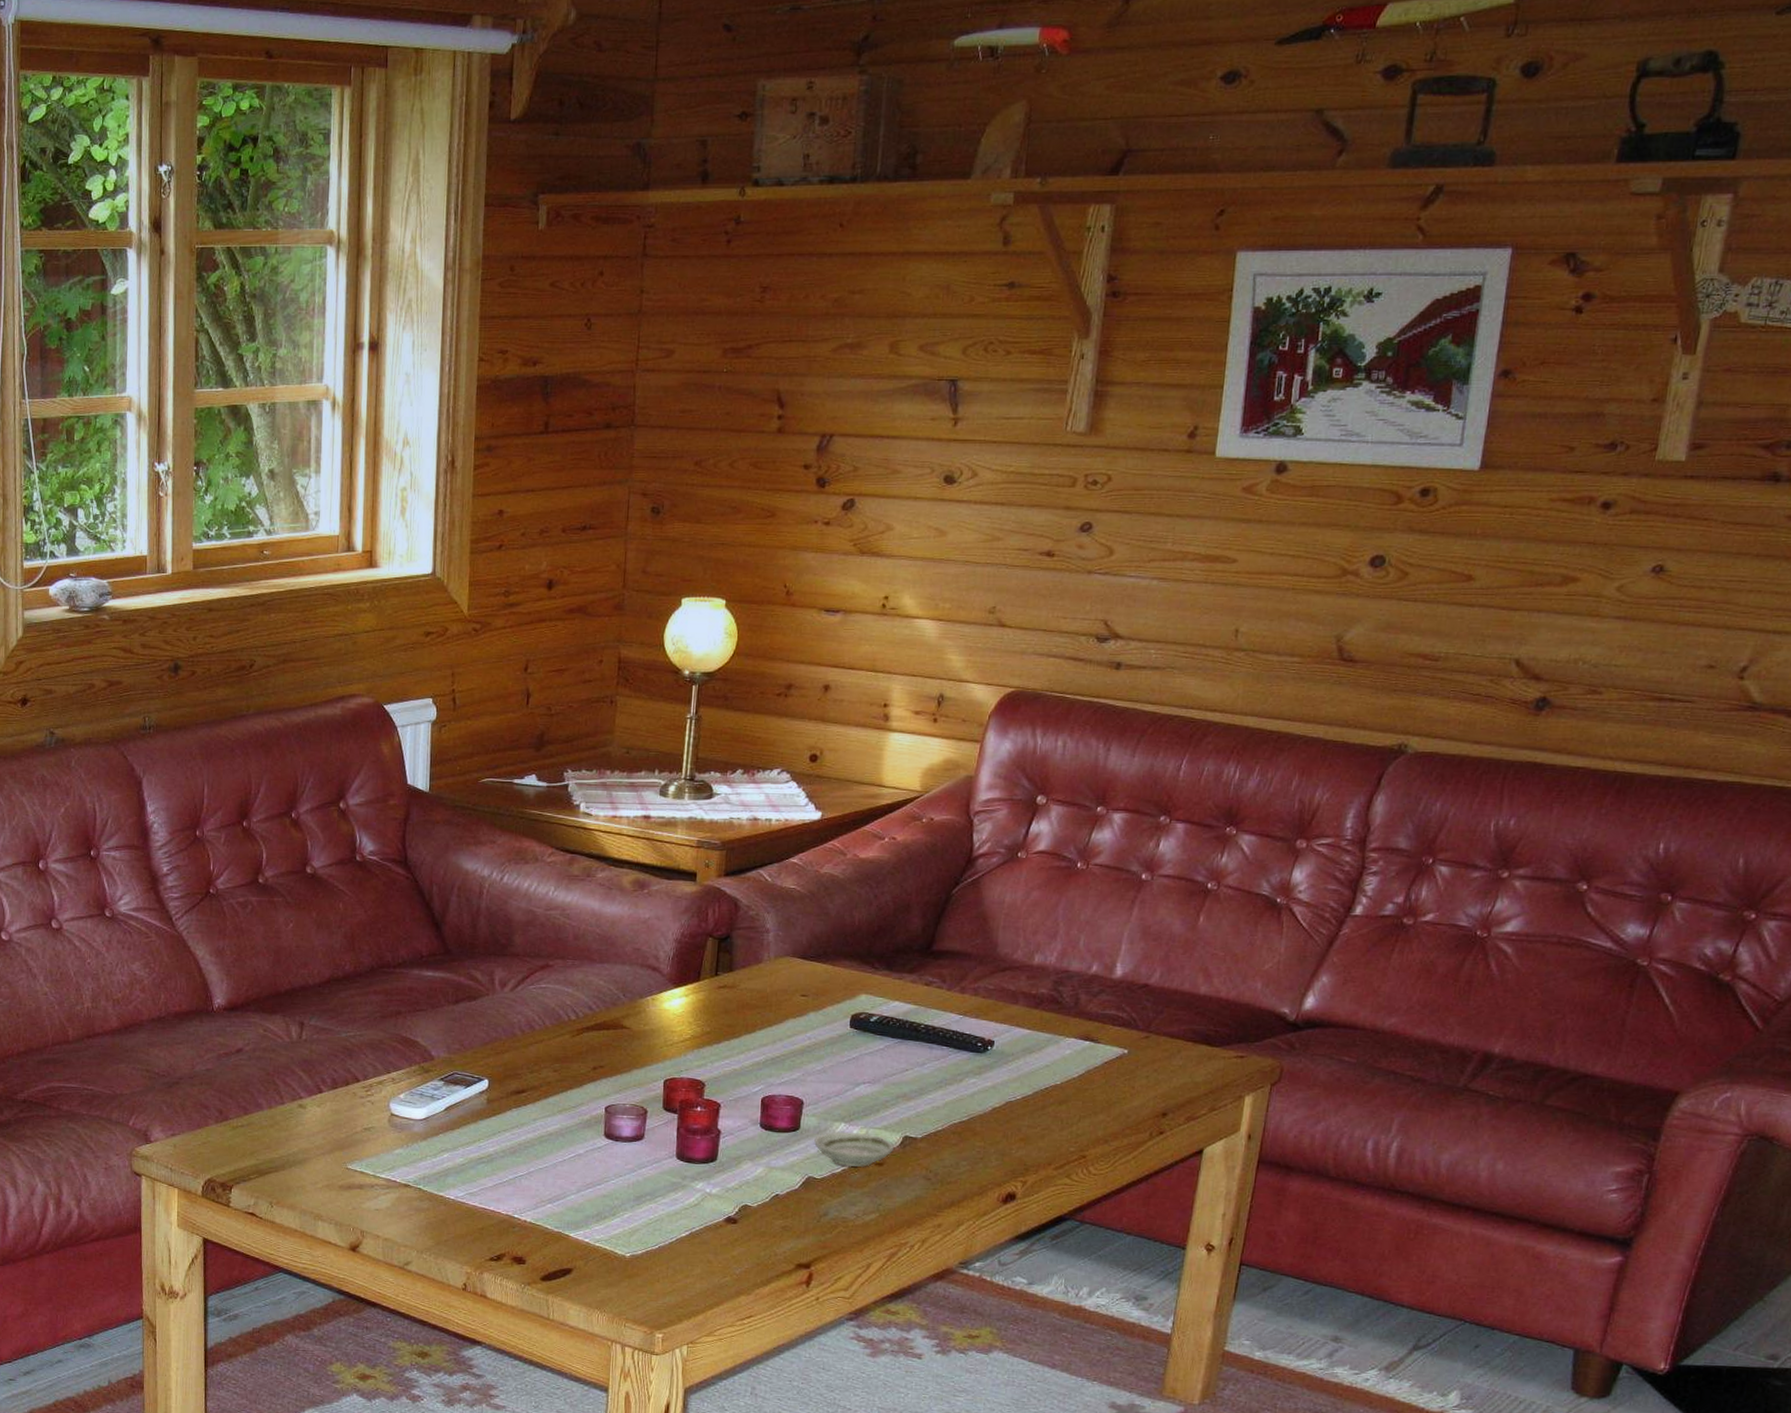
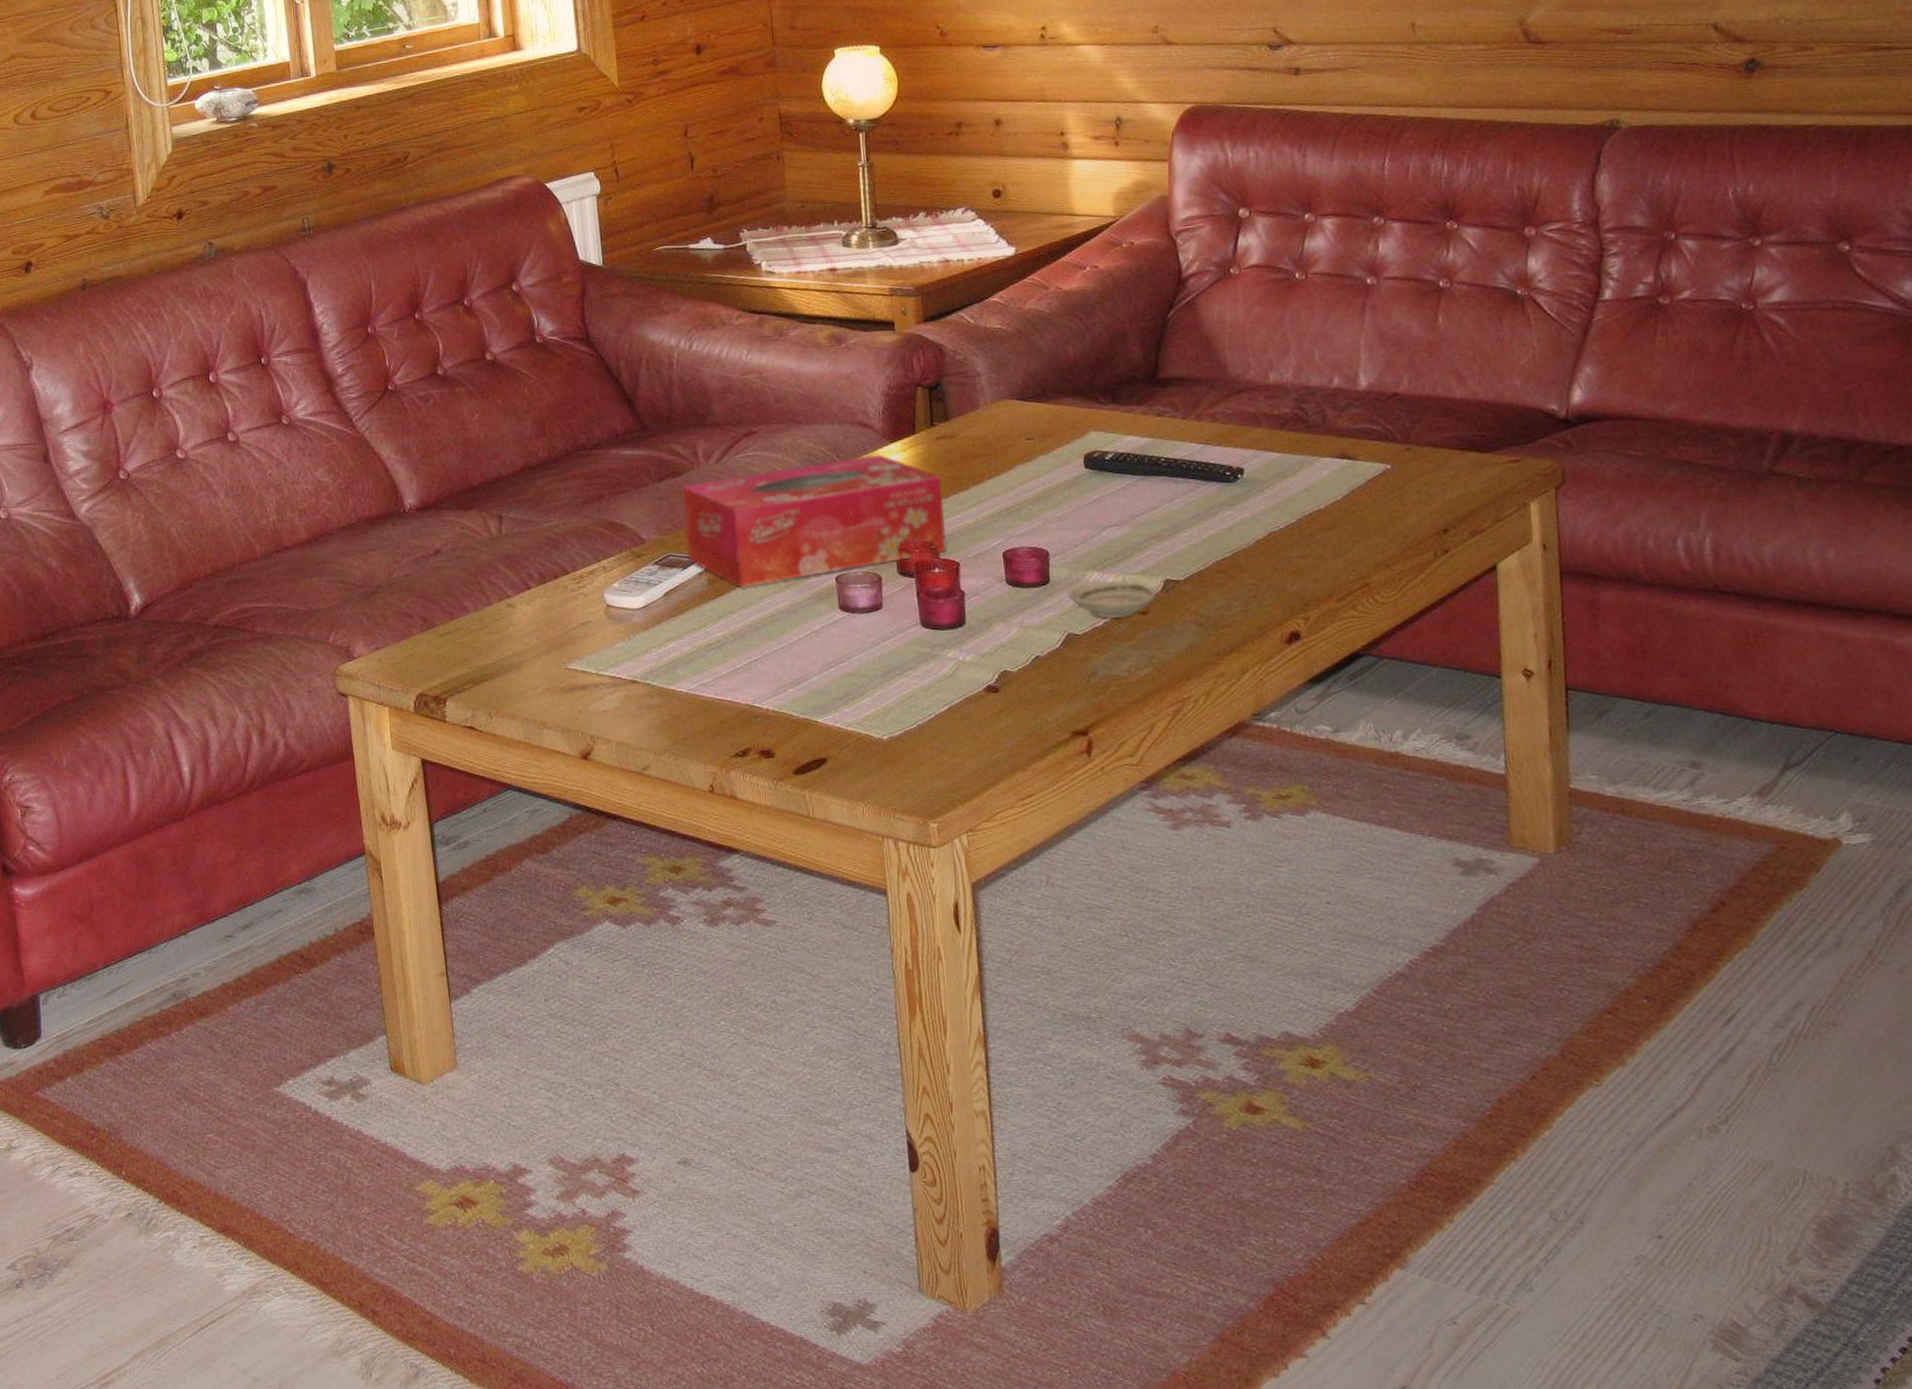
tissue box: none [473,997,717,1108] -> present [683,454,947,587]

